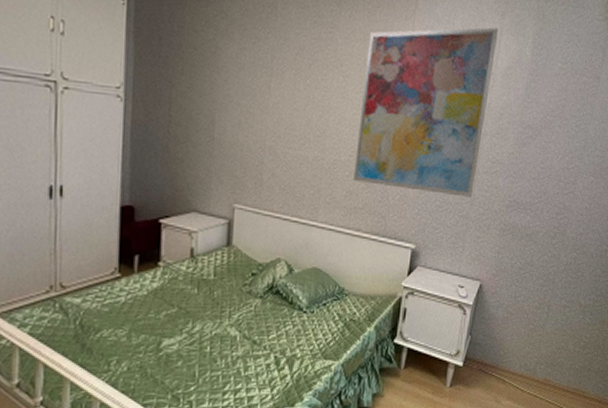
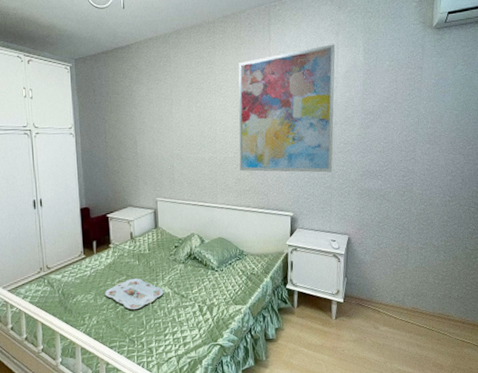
serving tray: none [143,312,229,356] -> present [104,277,164,310]

